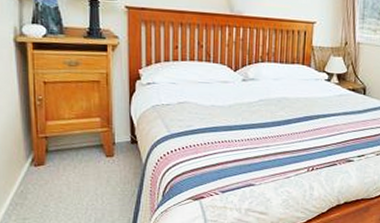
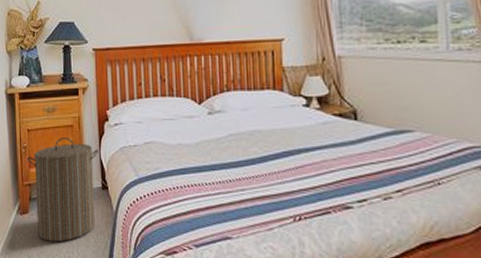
laundry hamper: none [43,91,129,192] -> present [27,136,99,243]

